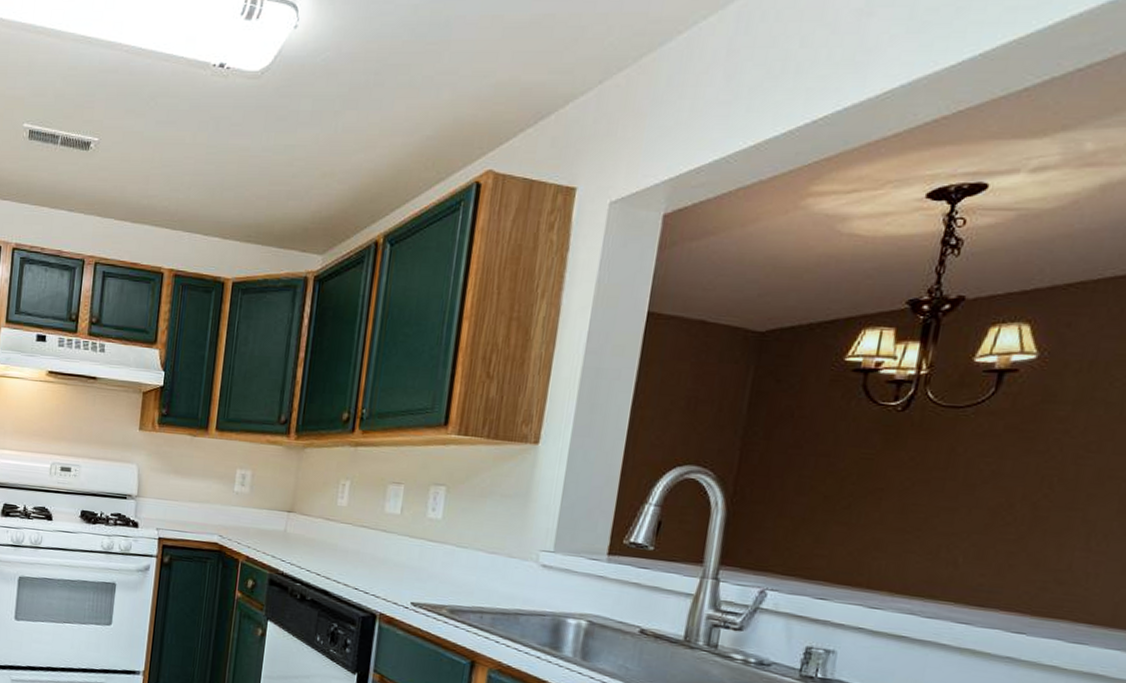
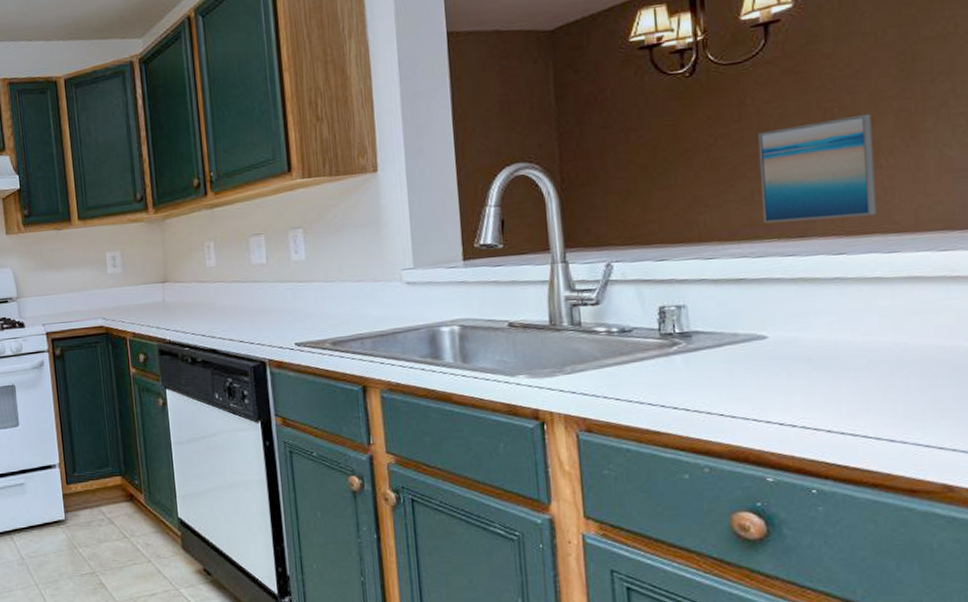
wall art: none [943,486,1093,600] -> present [757,113,877,224]

